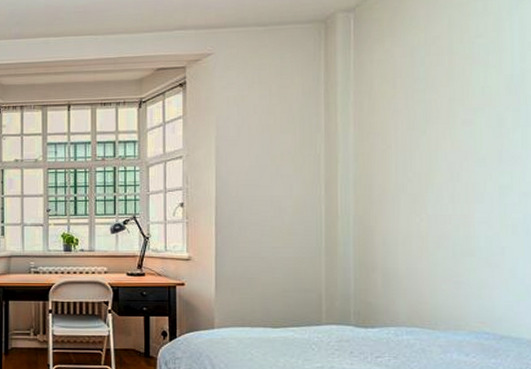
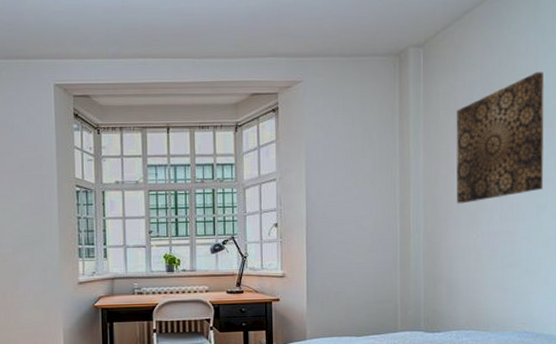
wall art: none [394,32,508,183] -> present [456,72,544,204]

